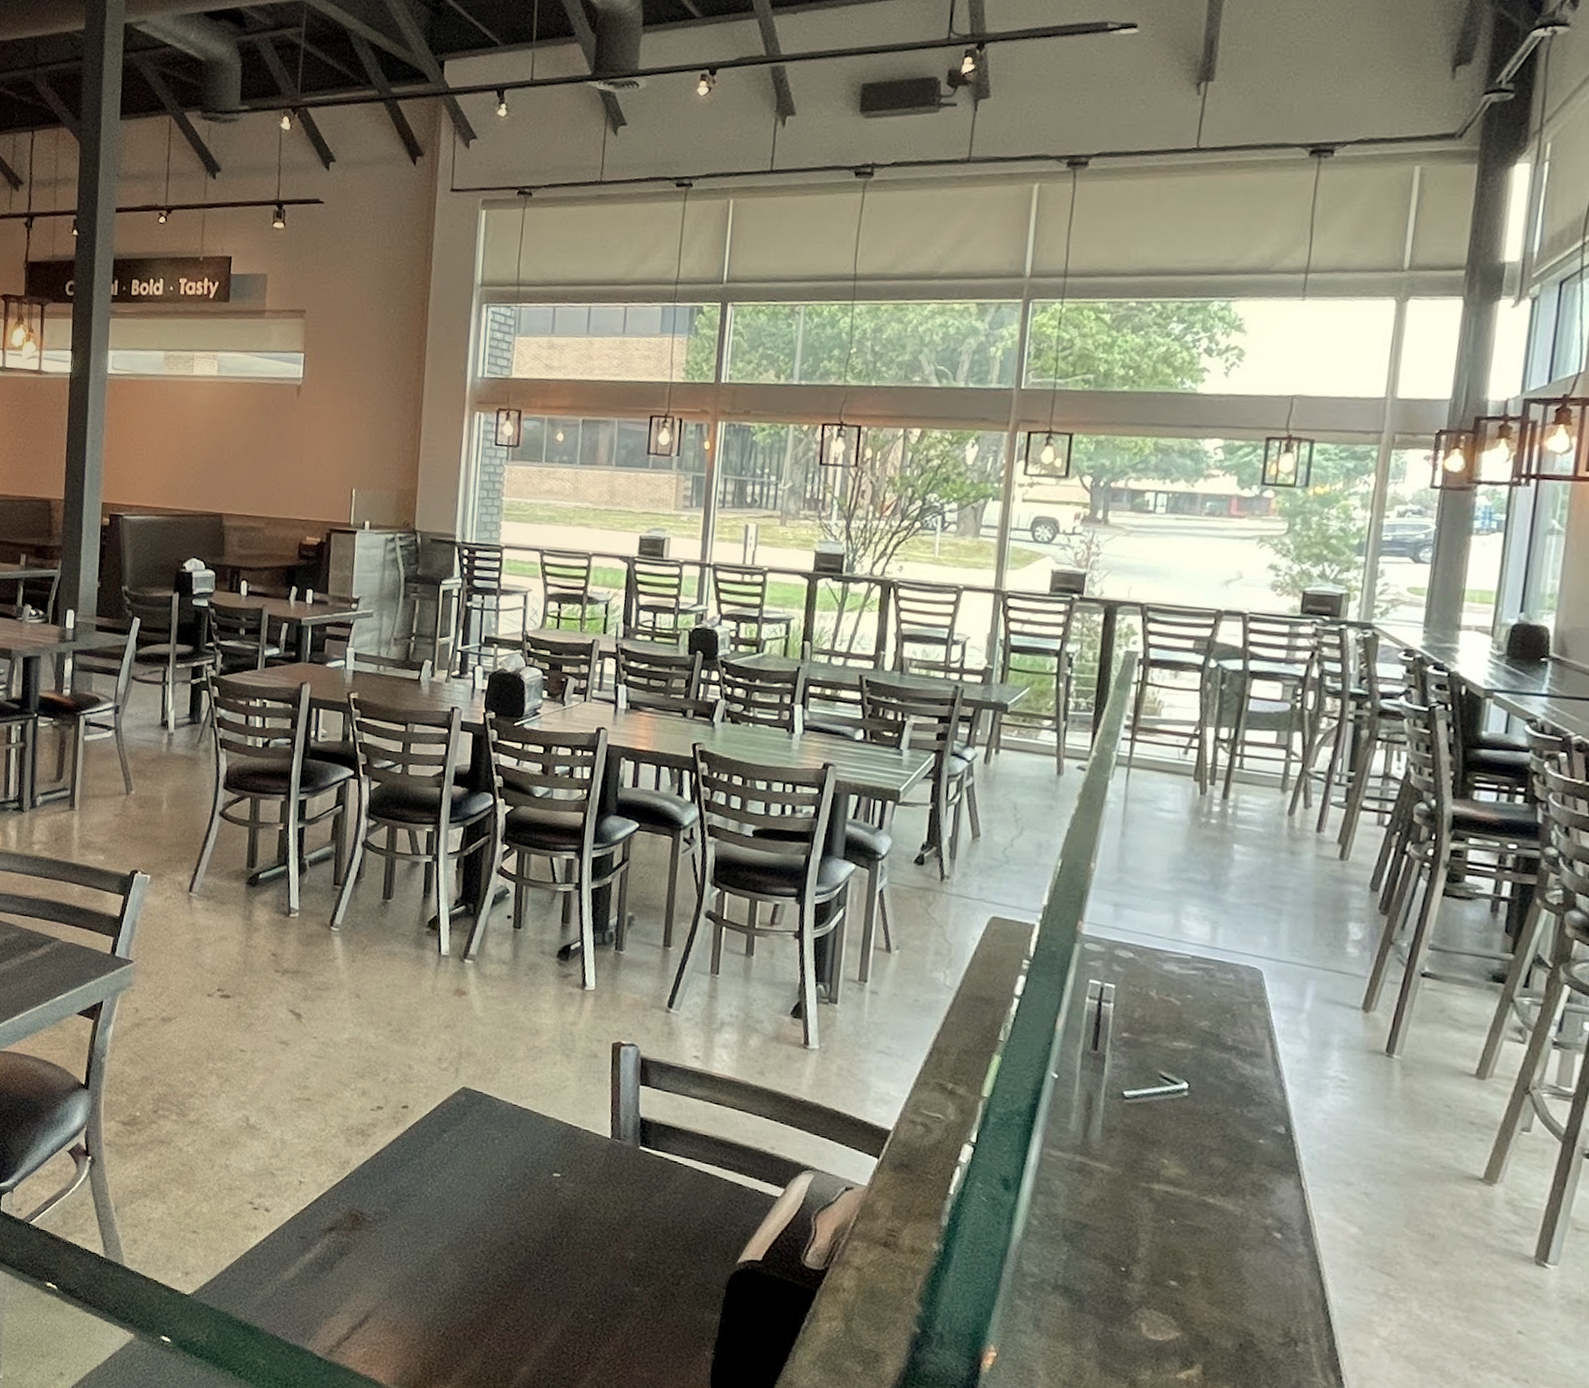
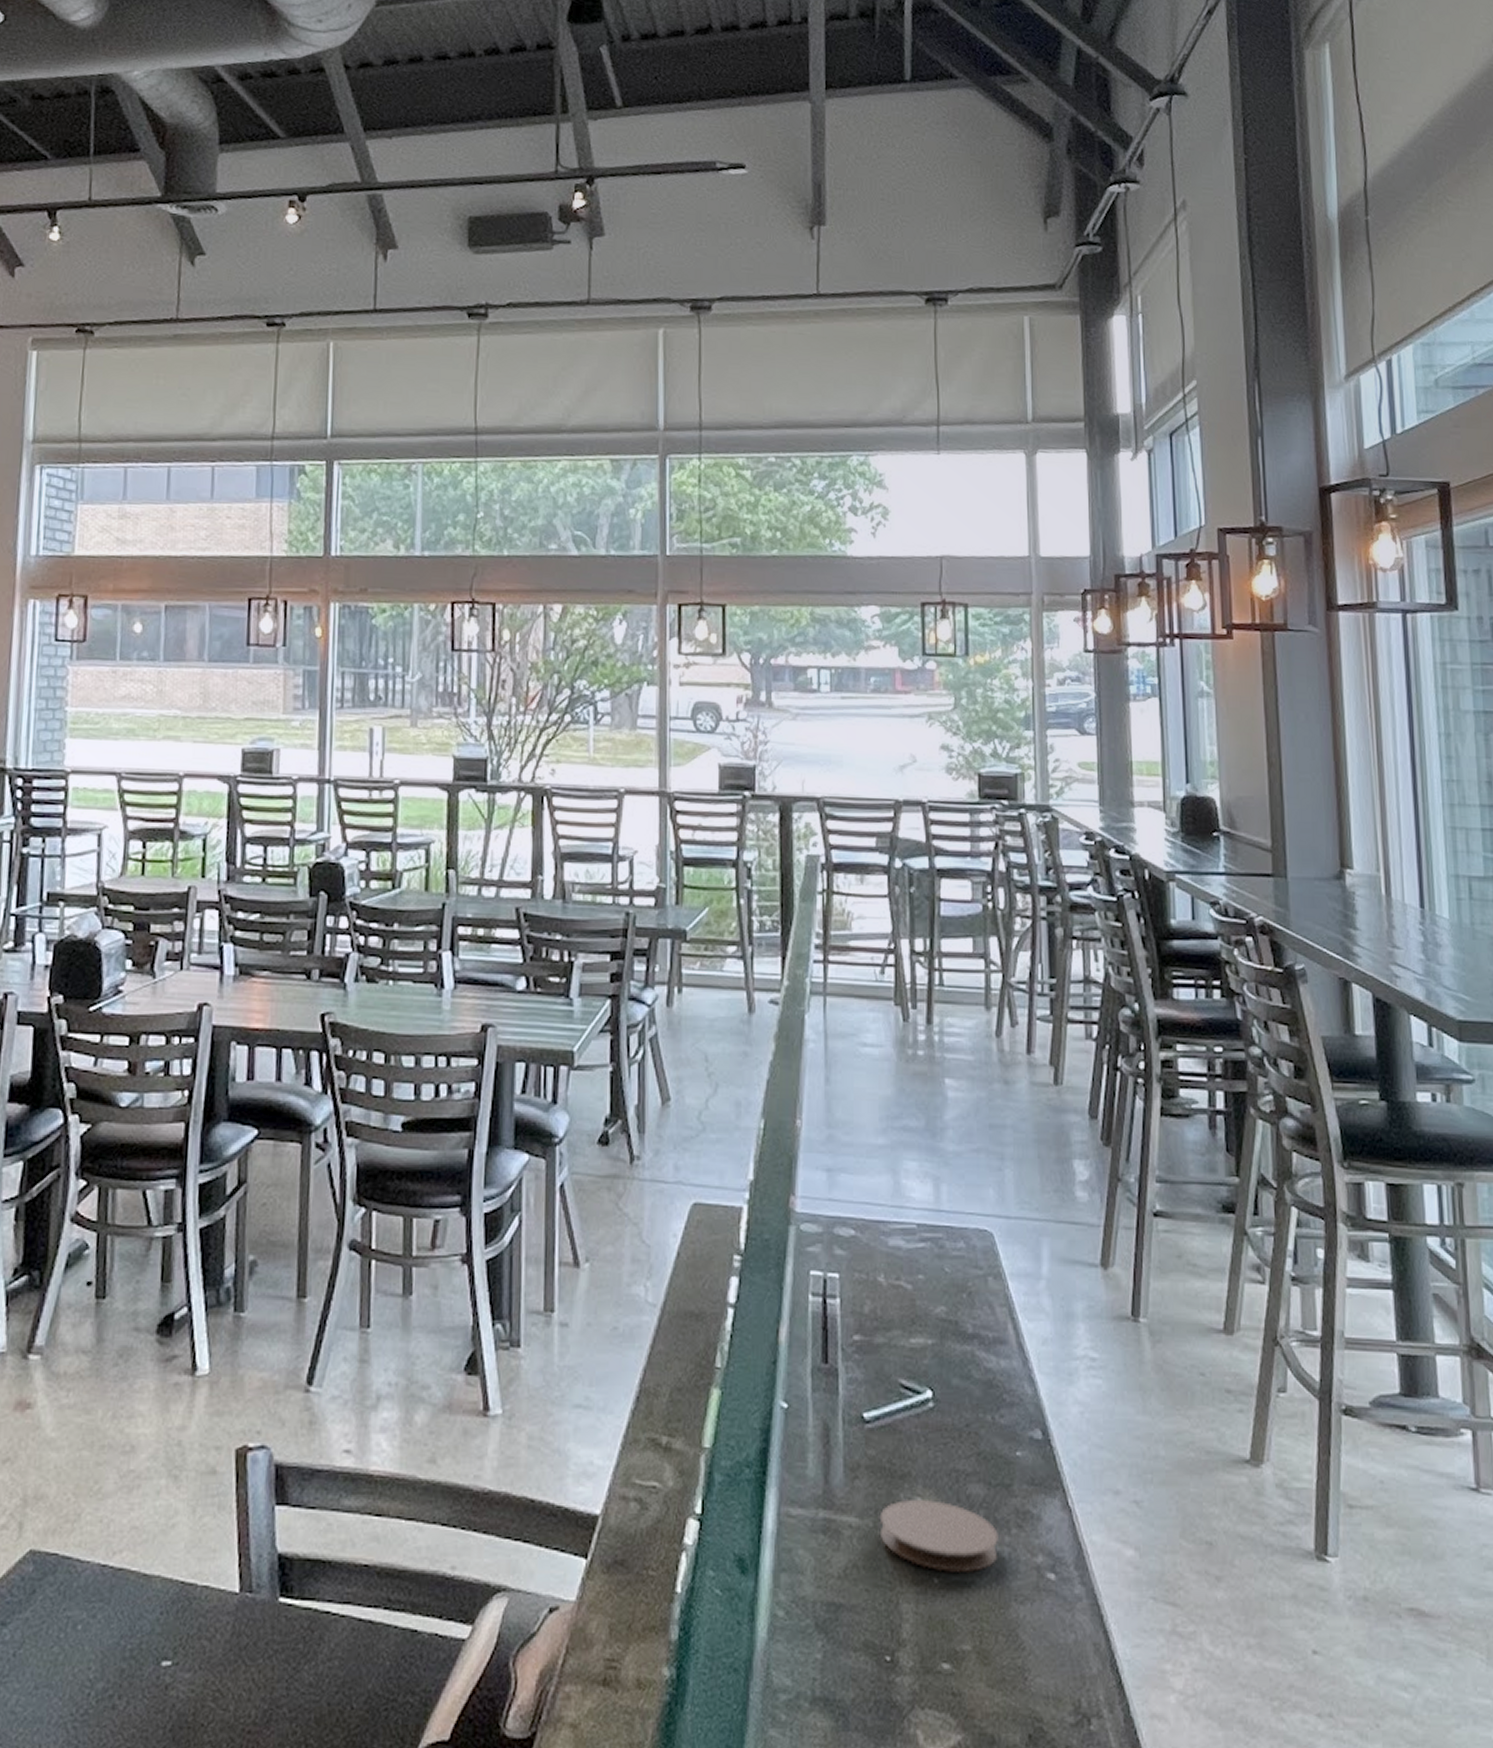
coaster: none [1127,1159,1234,1221] -> present [879,1500,998,1574]

